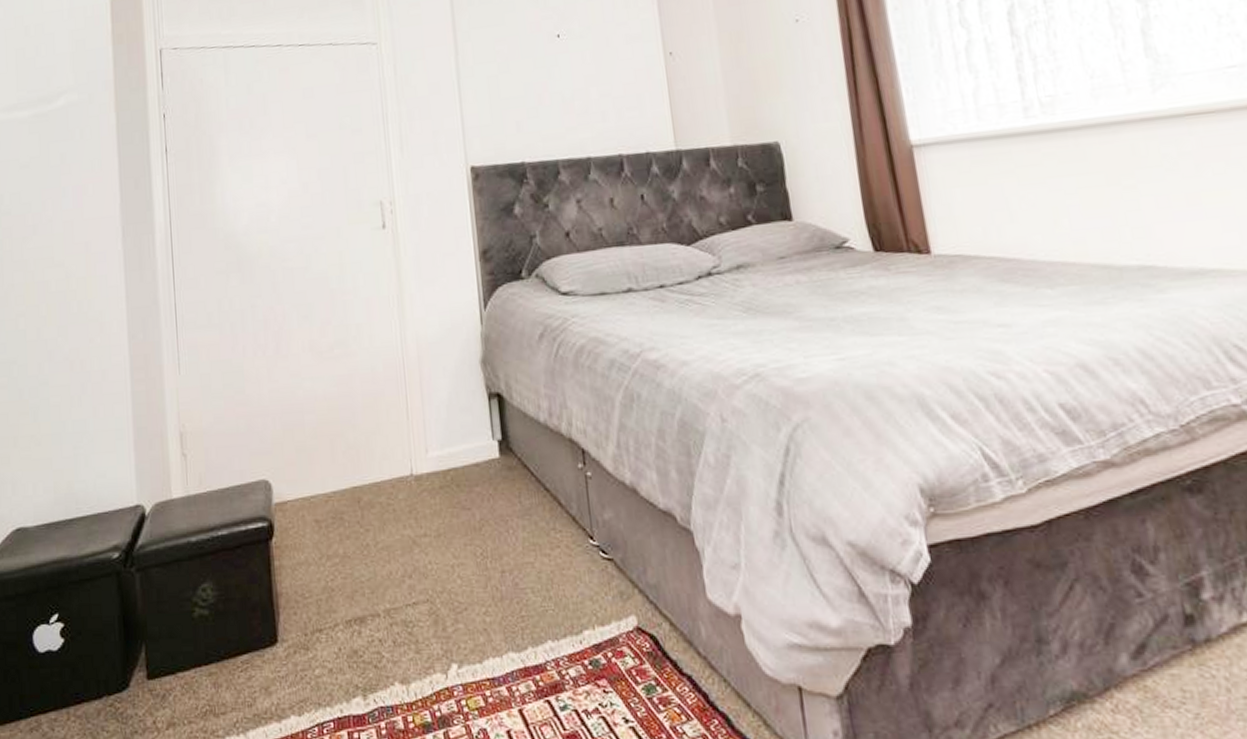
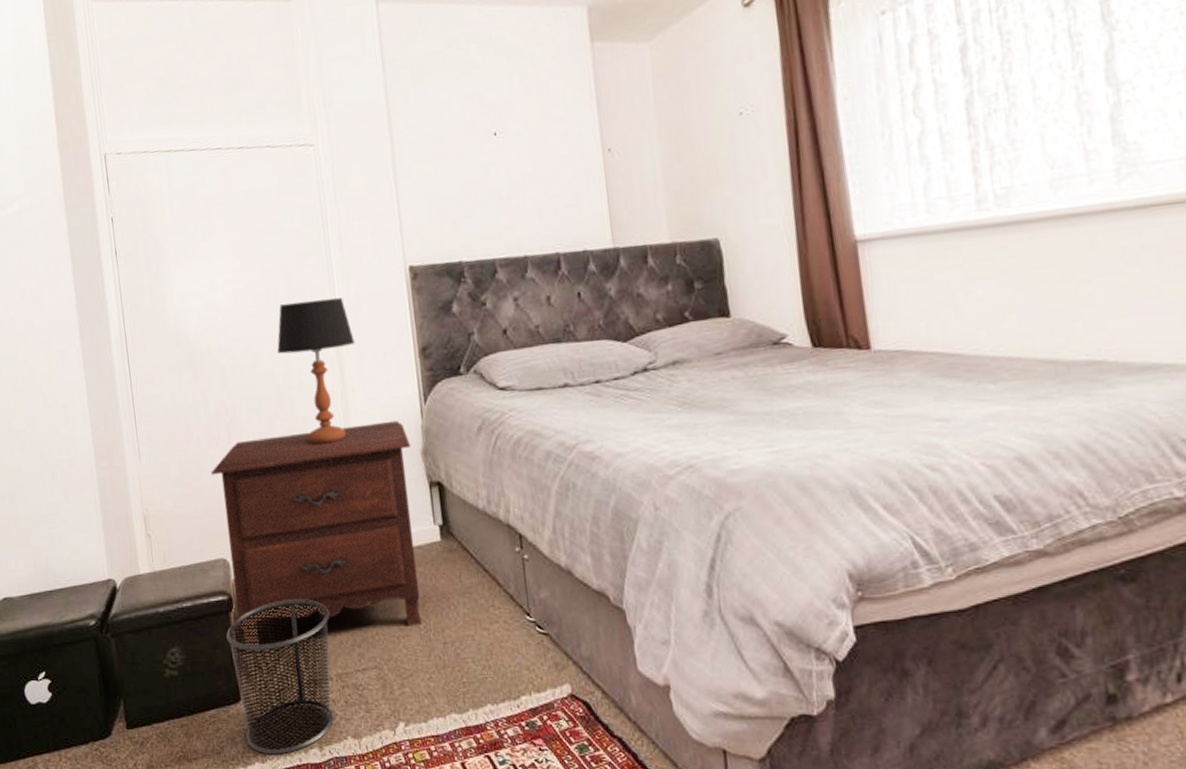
nightstand: none [256,327,478,588] -> present [211,420,422,653]
waste bin: none [264,524,380,706] -> present [226,599,334,755]
table lamp: none [331,198,413,354] -> present [276,298,355,445]

